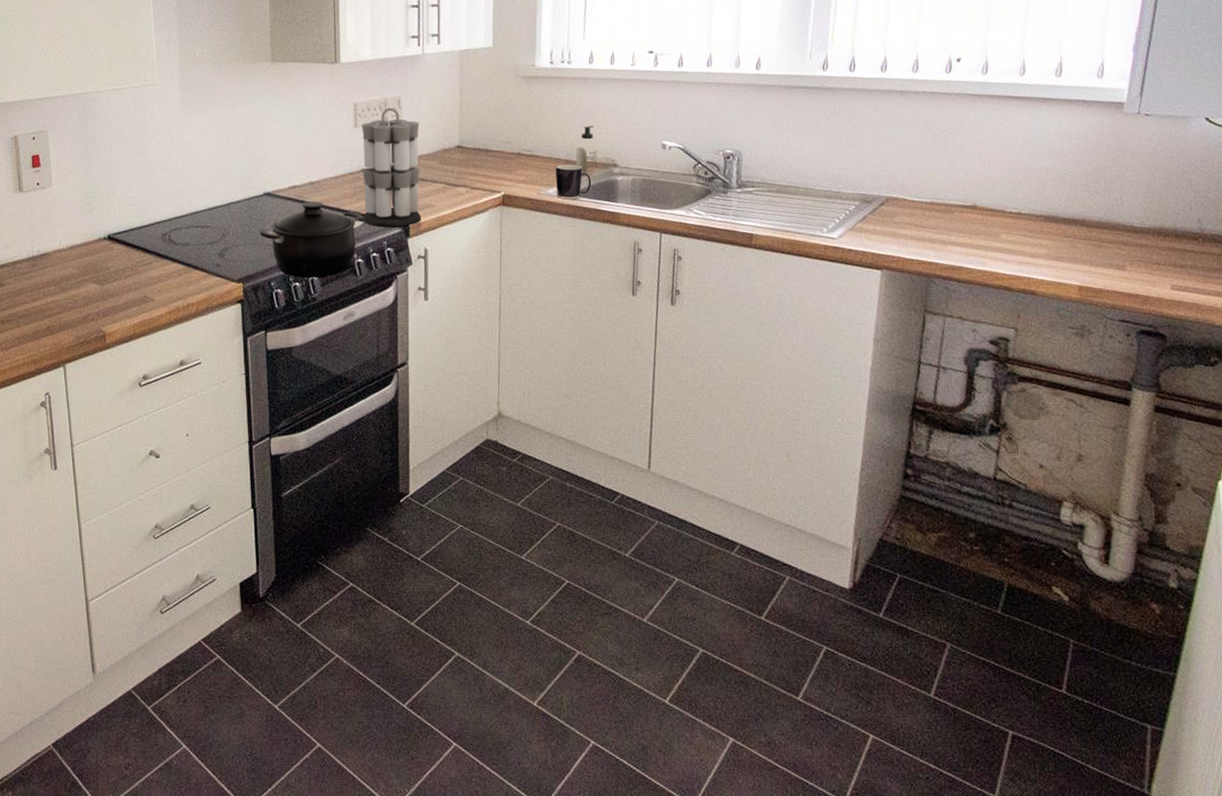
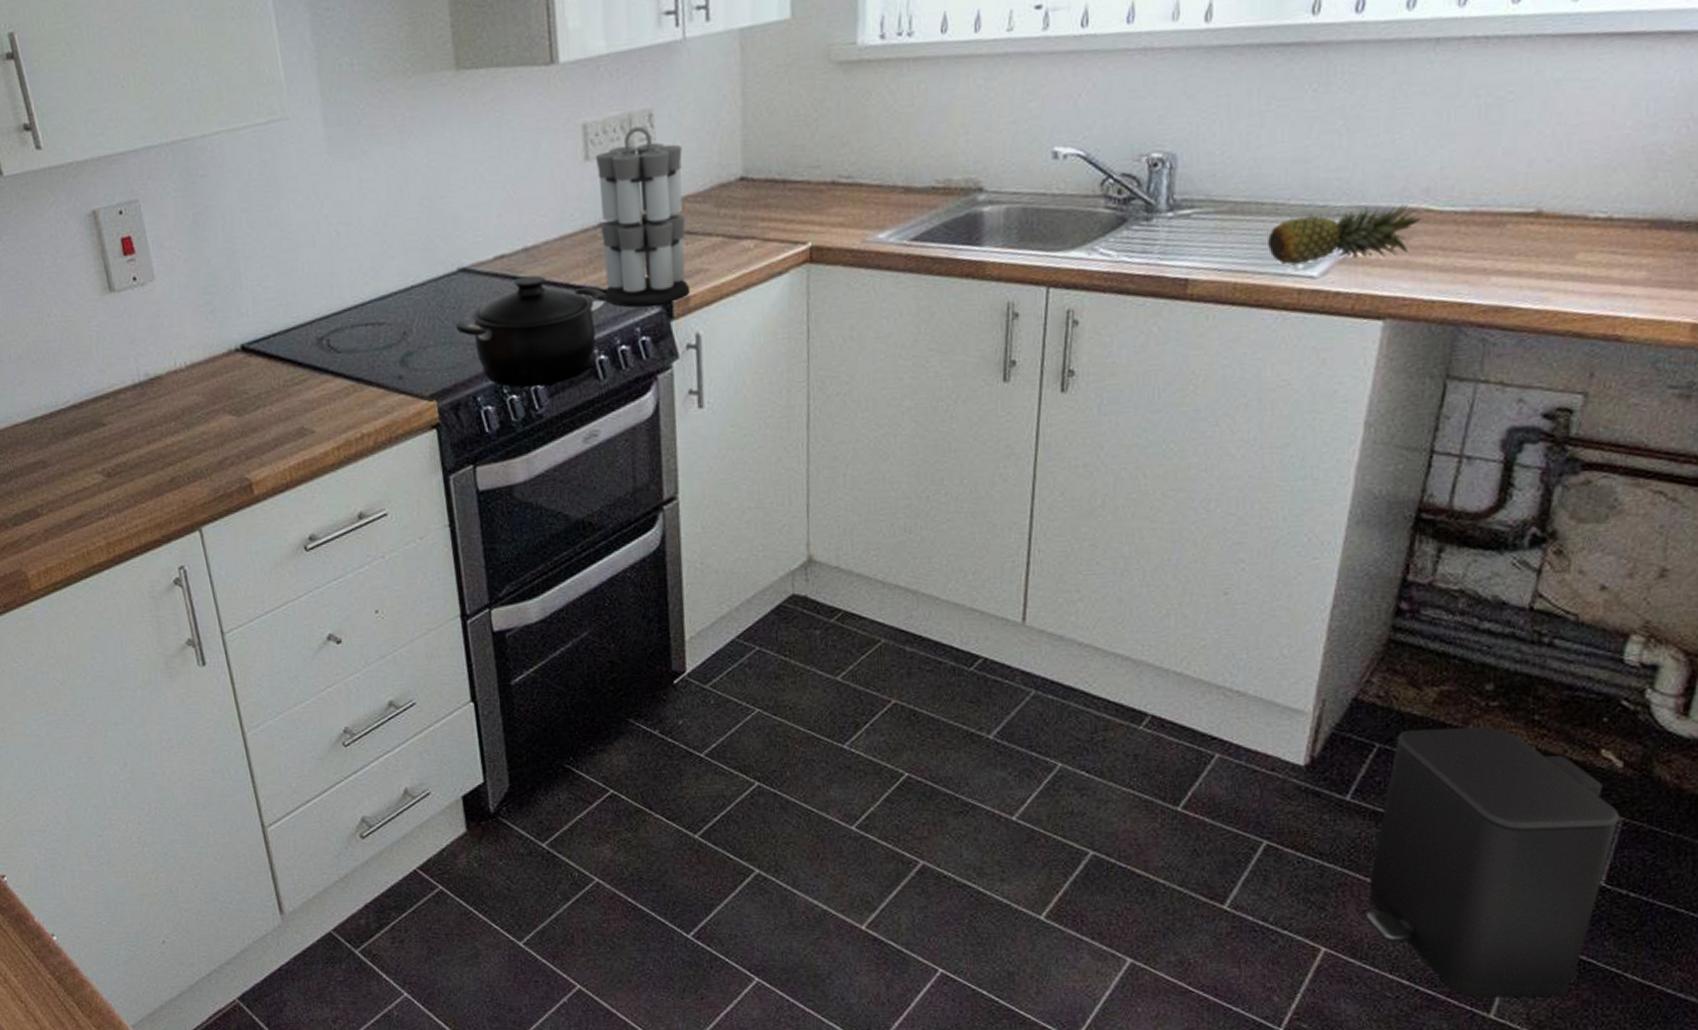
mug: present [555,164,592,200] -> none [889,192,944,248]
soap dispenser: present [575,125,597,178] -> none [919,130,953,212]
fruit: none [803,195,901,229] -> present [1268,204,1422,265]
pedal bin: none [899,564,1071,783] -> present [1365,727,1619,998]

